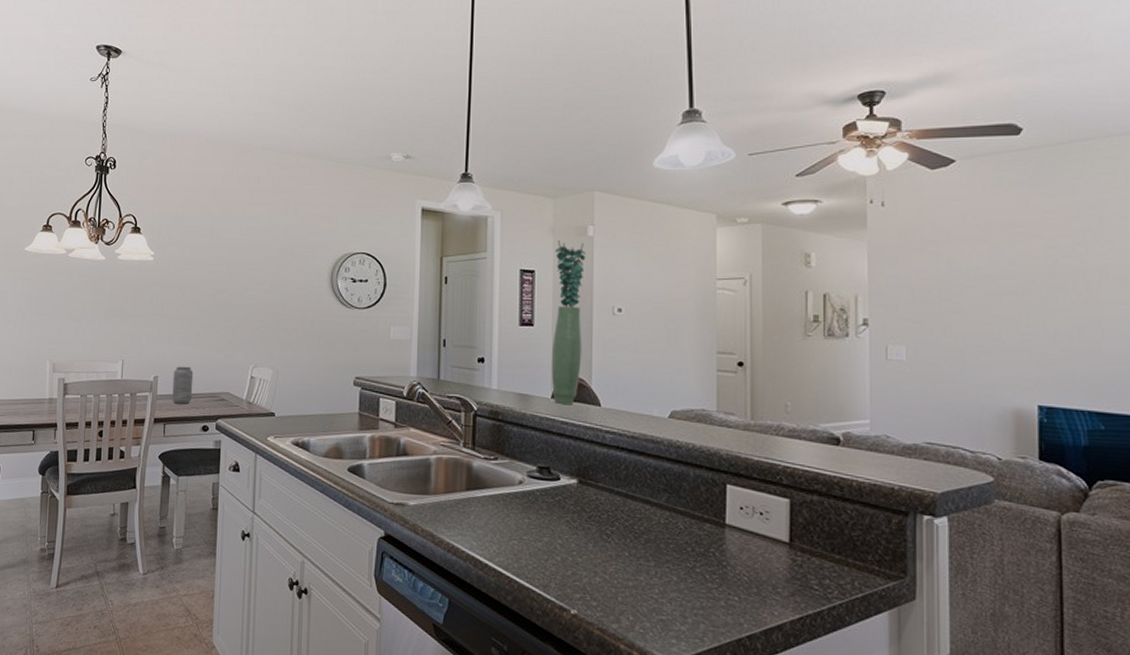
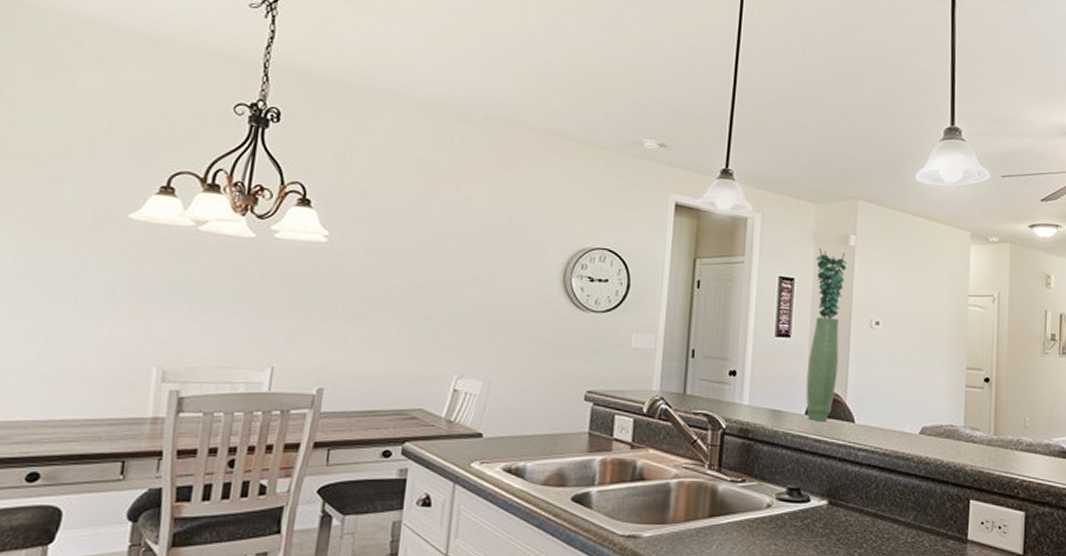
vase: present [172,366,194,404] -> none [342,376,375,424]

